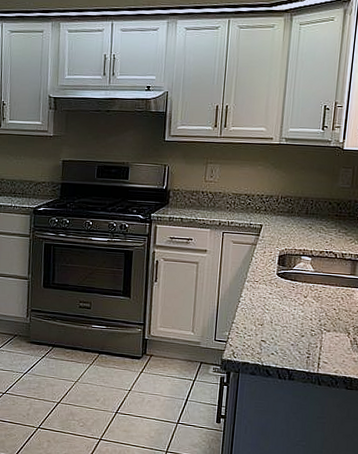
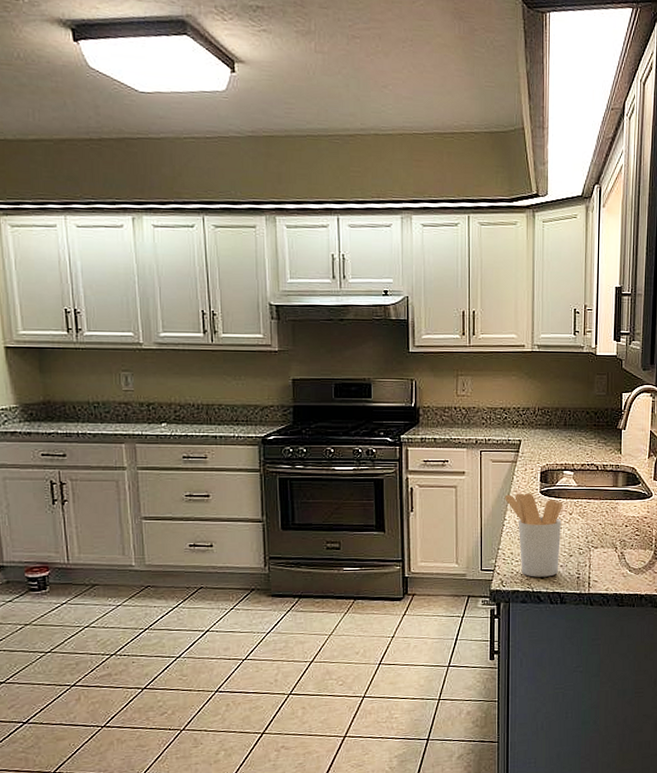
utensil holder: none [242,273,298,354] -> present [505,493,562,577]

